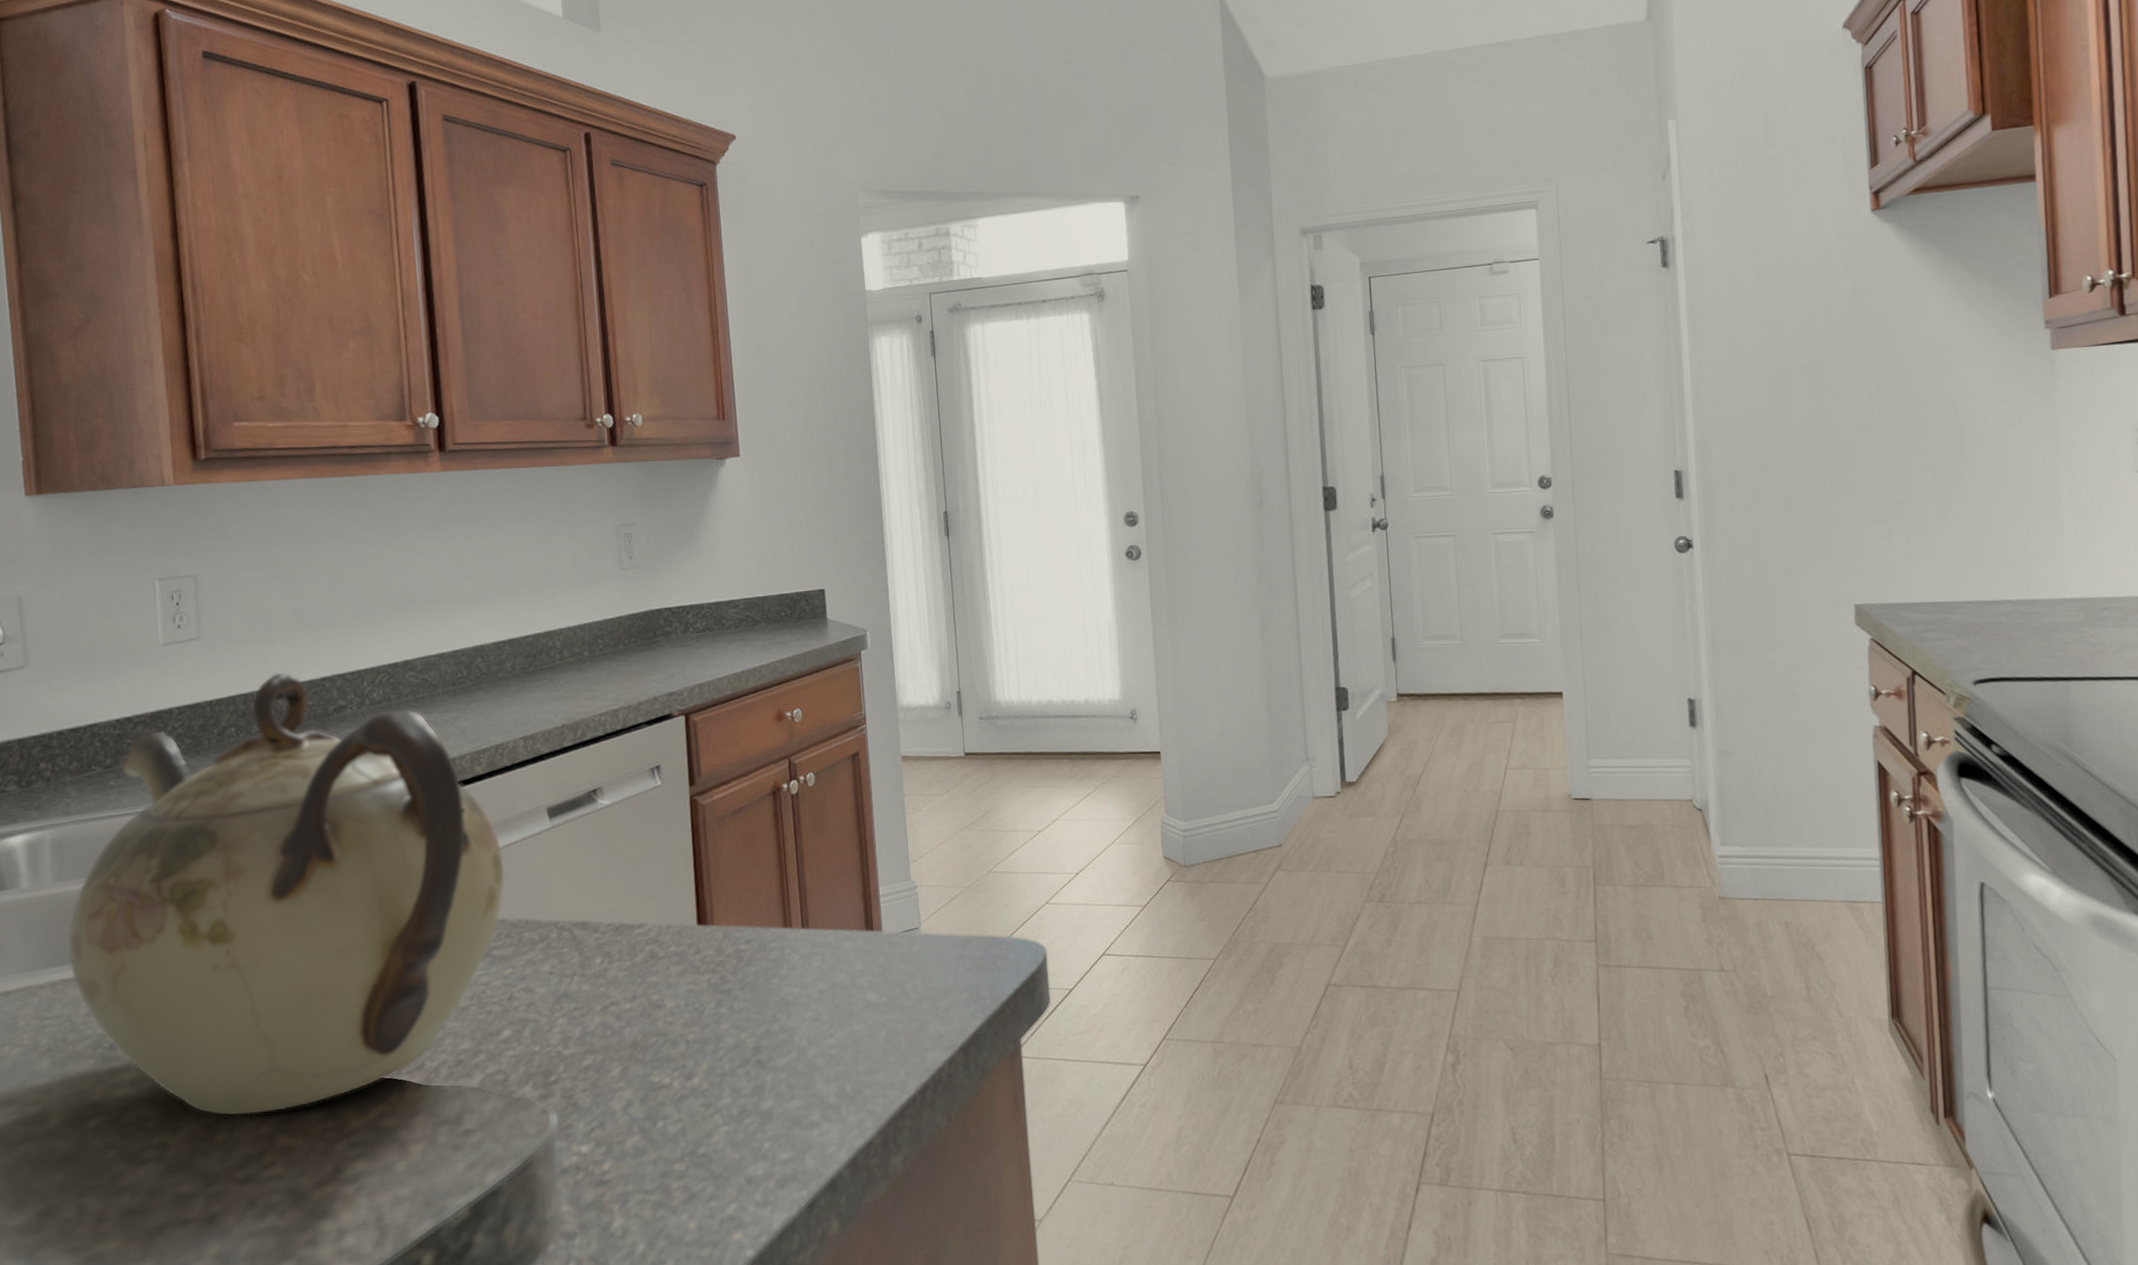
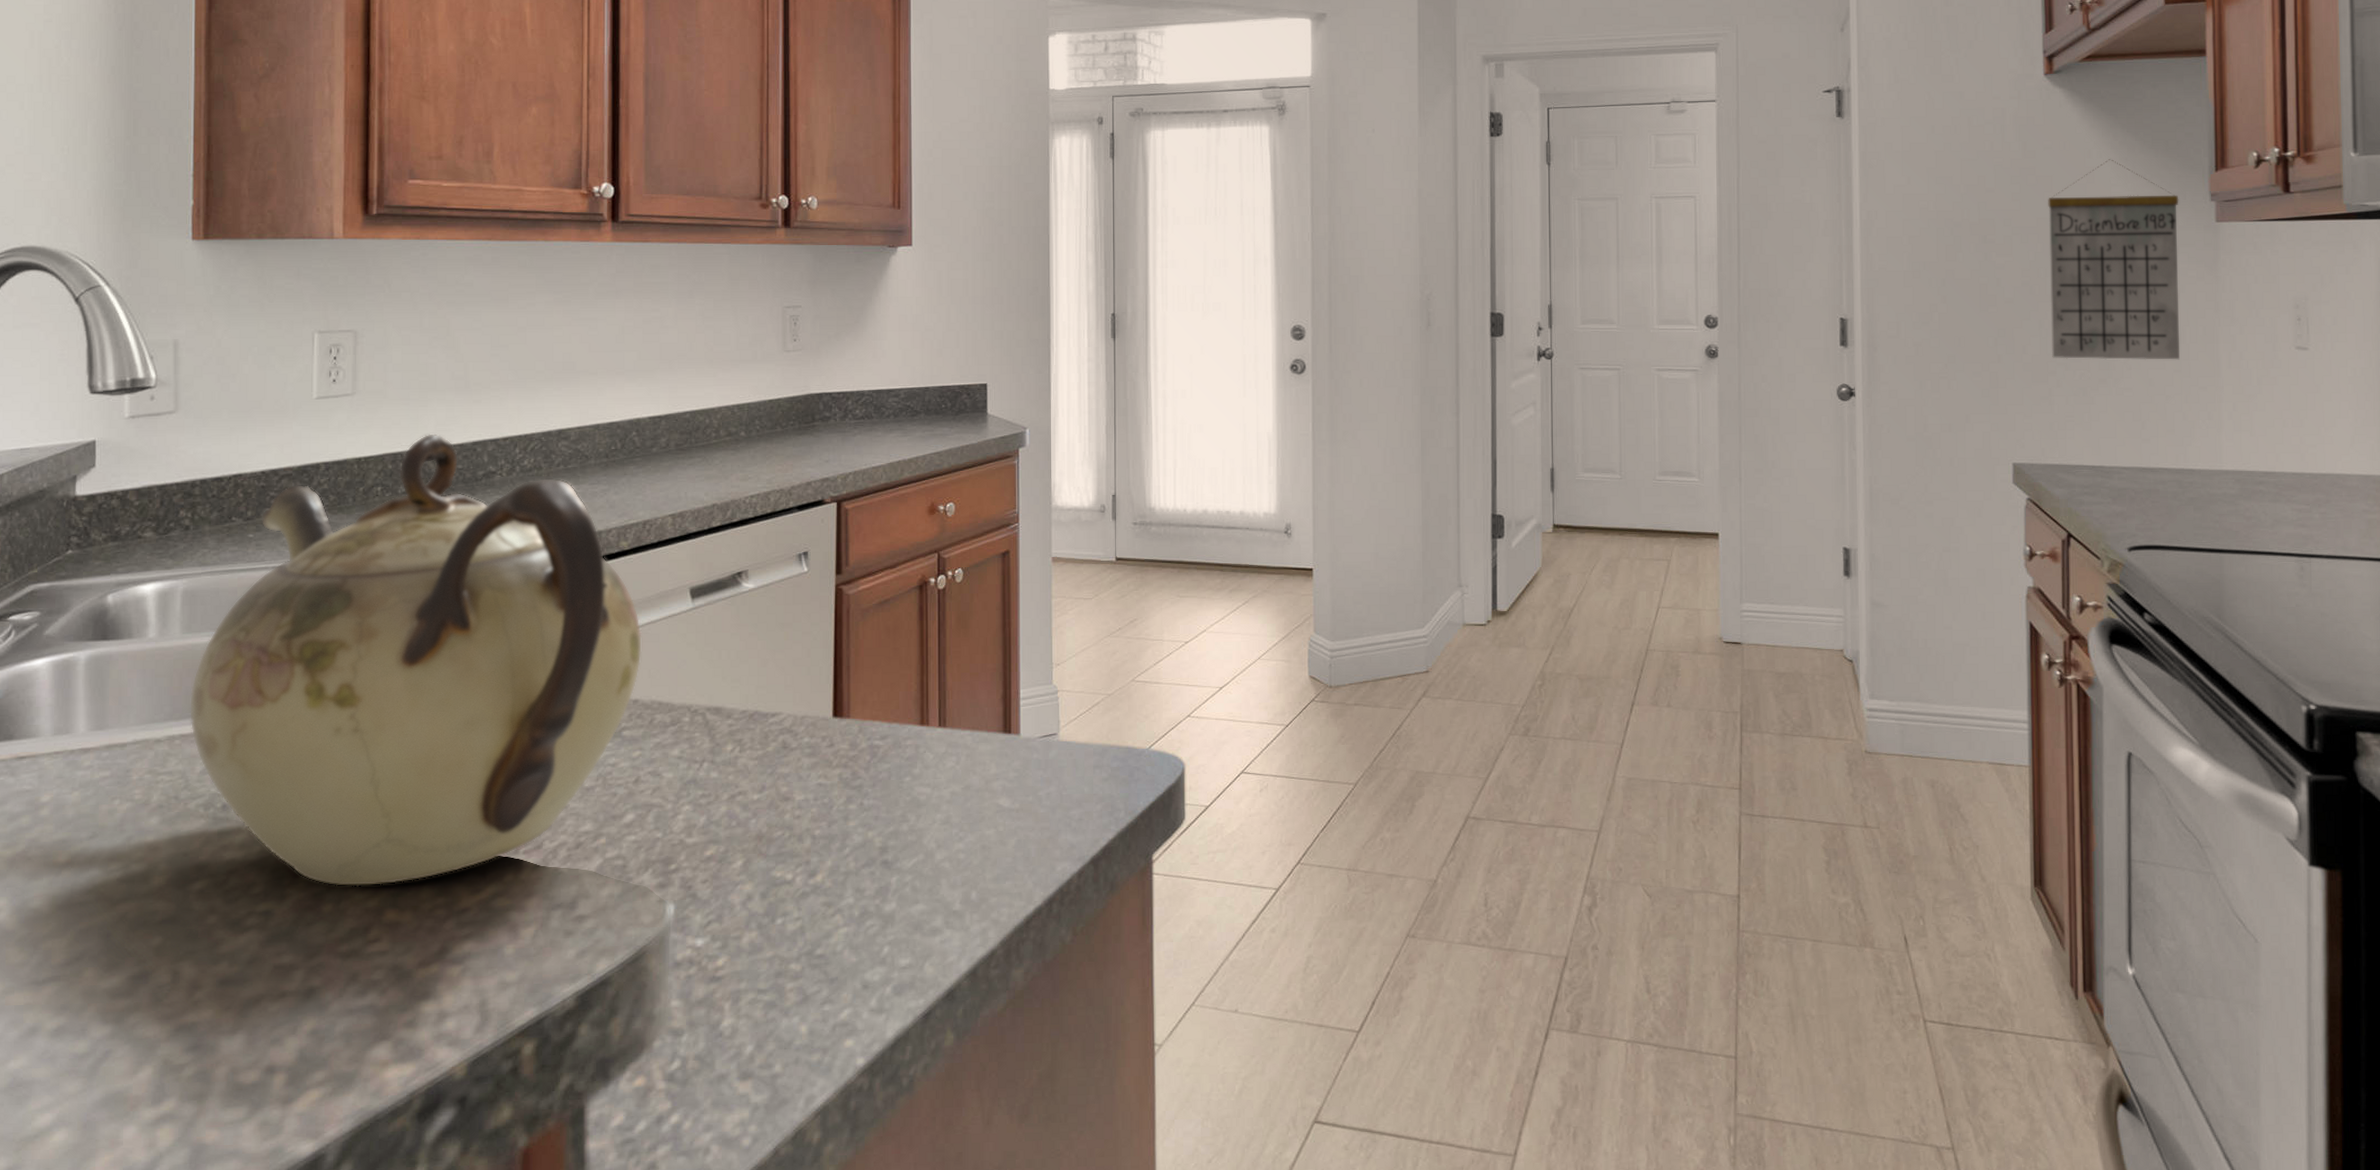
calendar: none [1880,292,2019,497] -> present [2048,159,2180,360]

